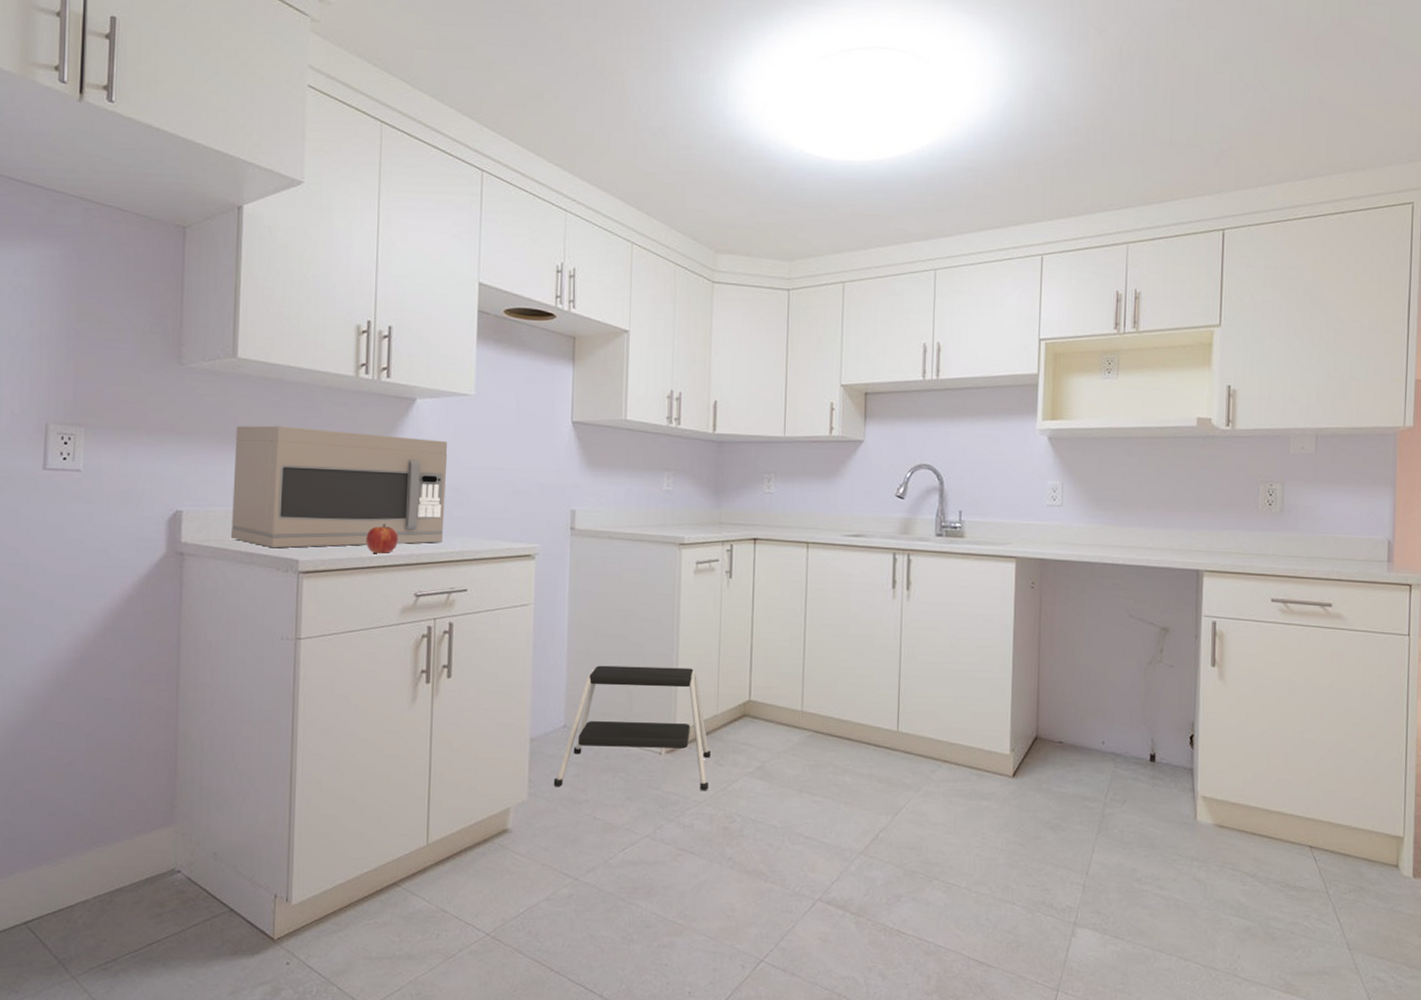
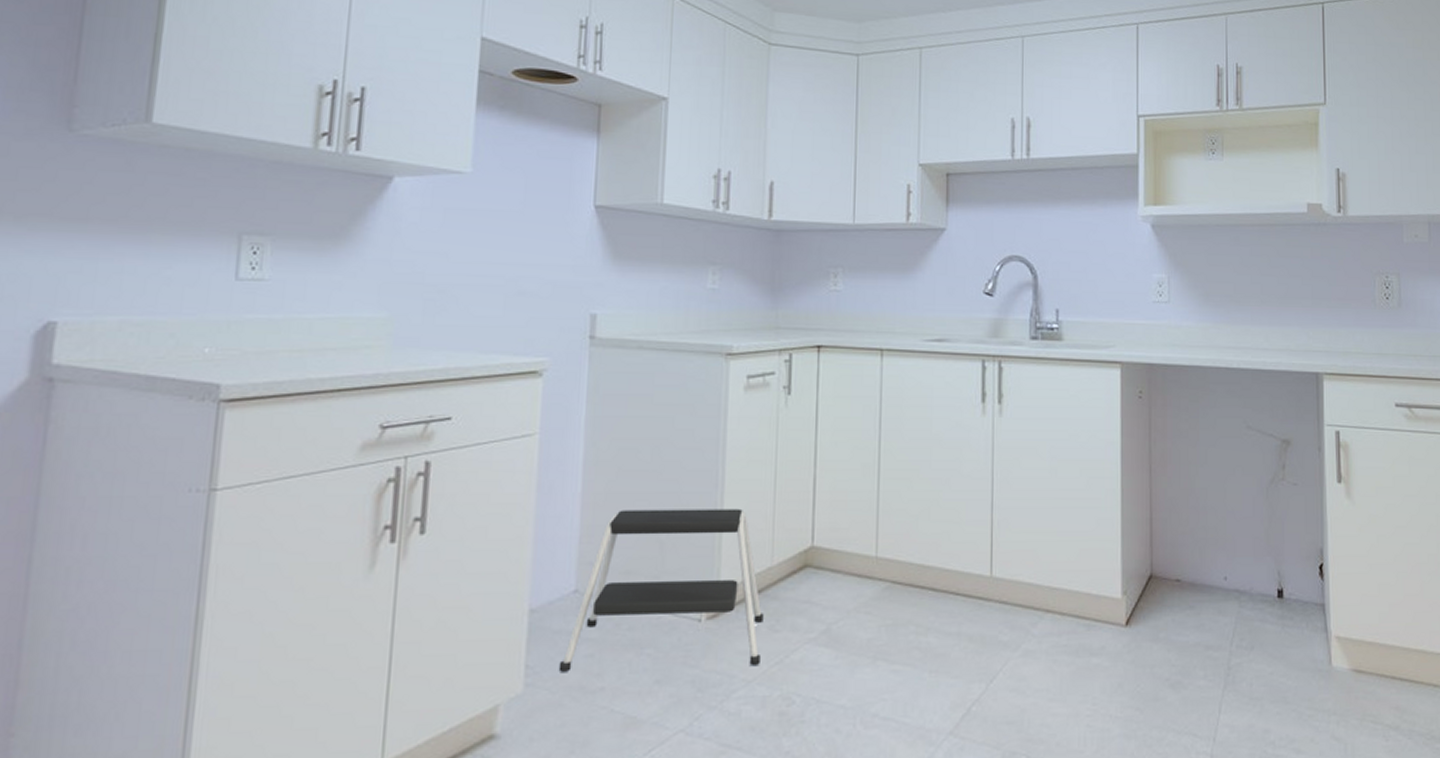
microwave: present [230,425,448,549] -> none [124,209,434,370]
fruit: present [366,524,399,554] -> none [316,335,362,375]

